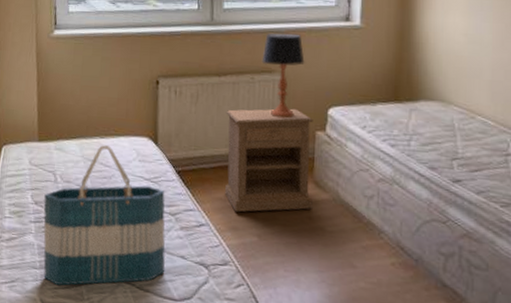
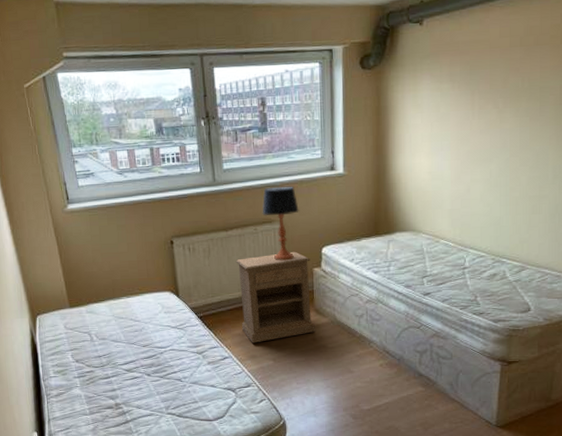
tote bag: present [43,145,166,286] -> none [83,303,199,426]

